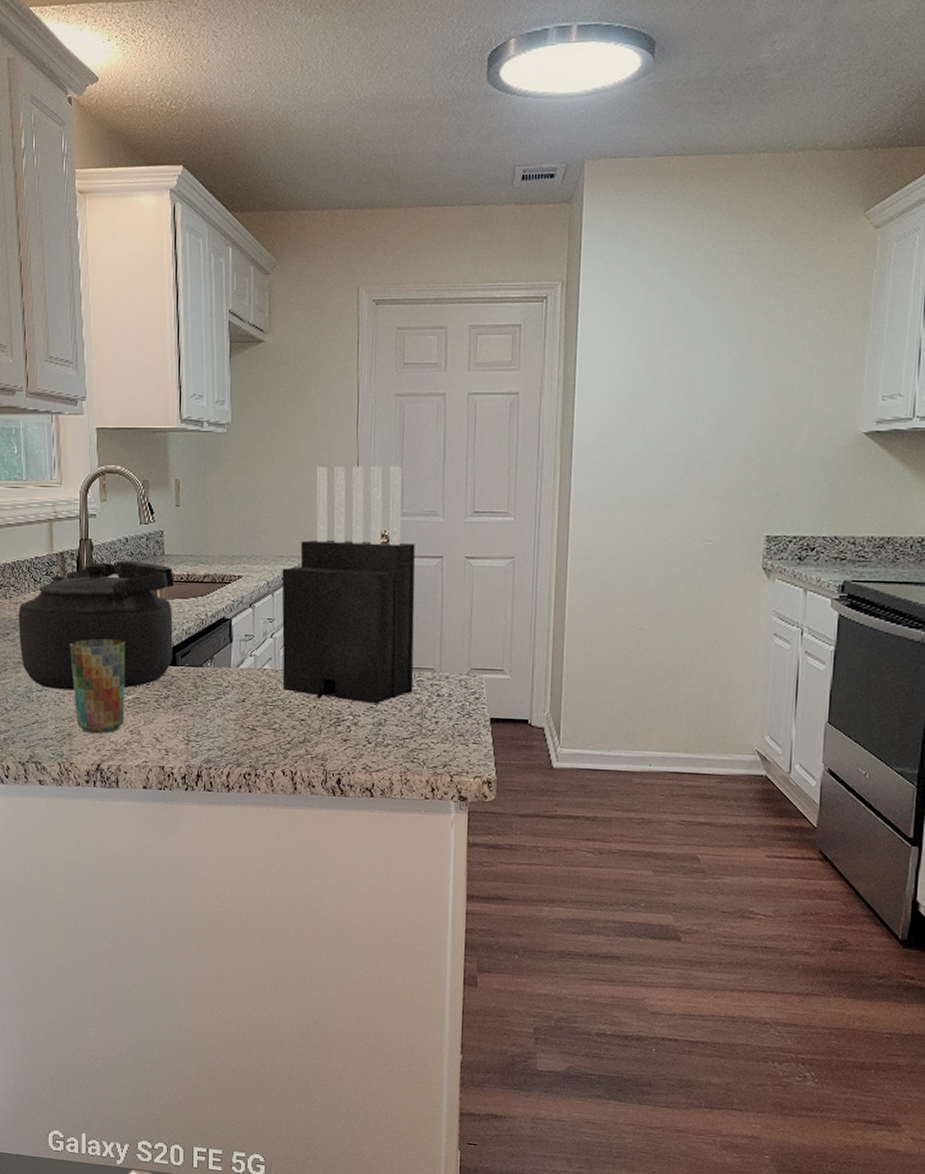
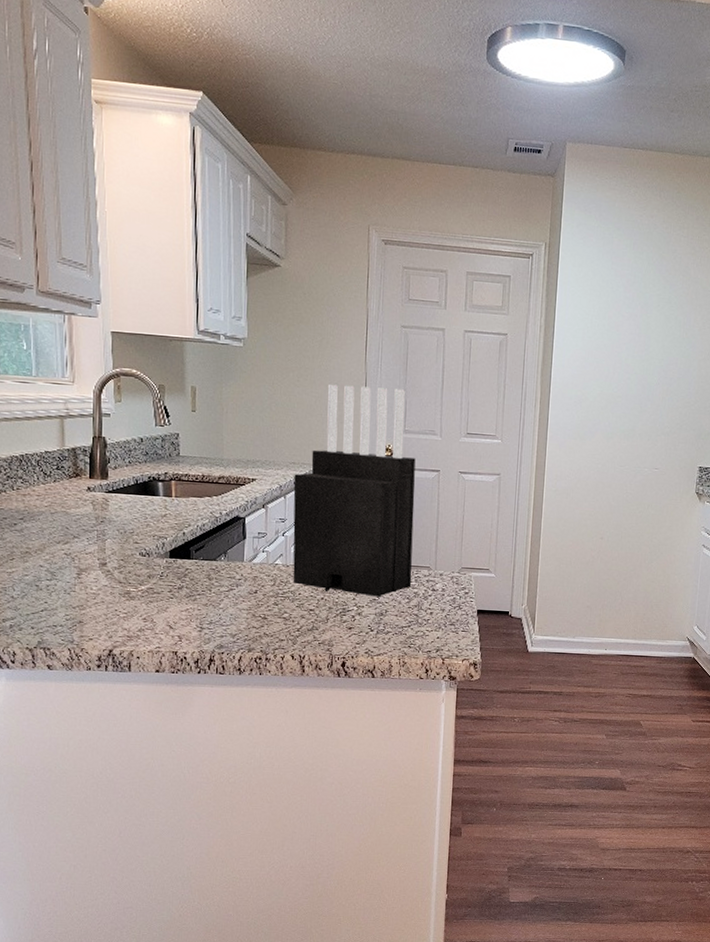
kettle: present [18,560,175,690] -> none [26,458,190,580]
cup: present [70,638,126,733] -> none [82,531,139,621]

